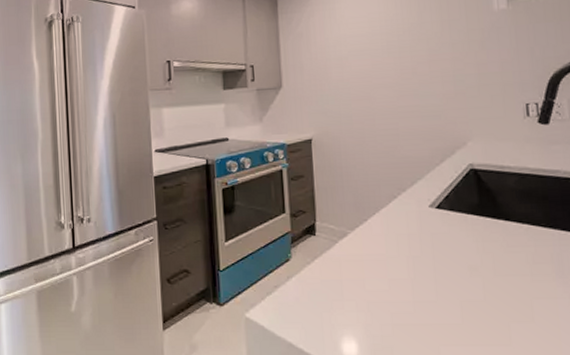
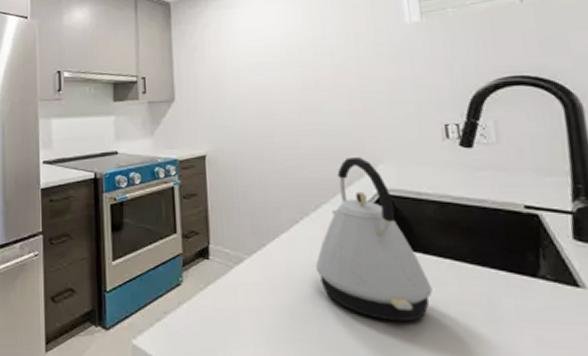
kettle: none [411,136,512,281] -> present [316,157,433,322]

